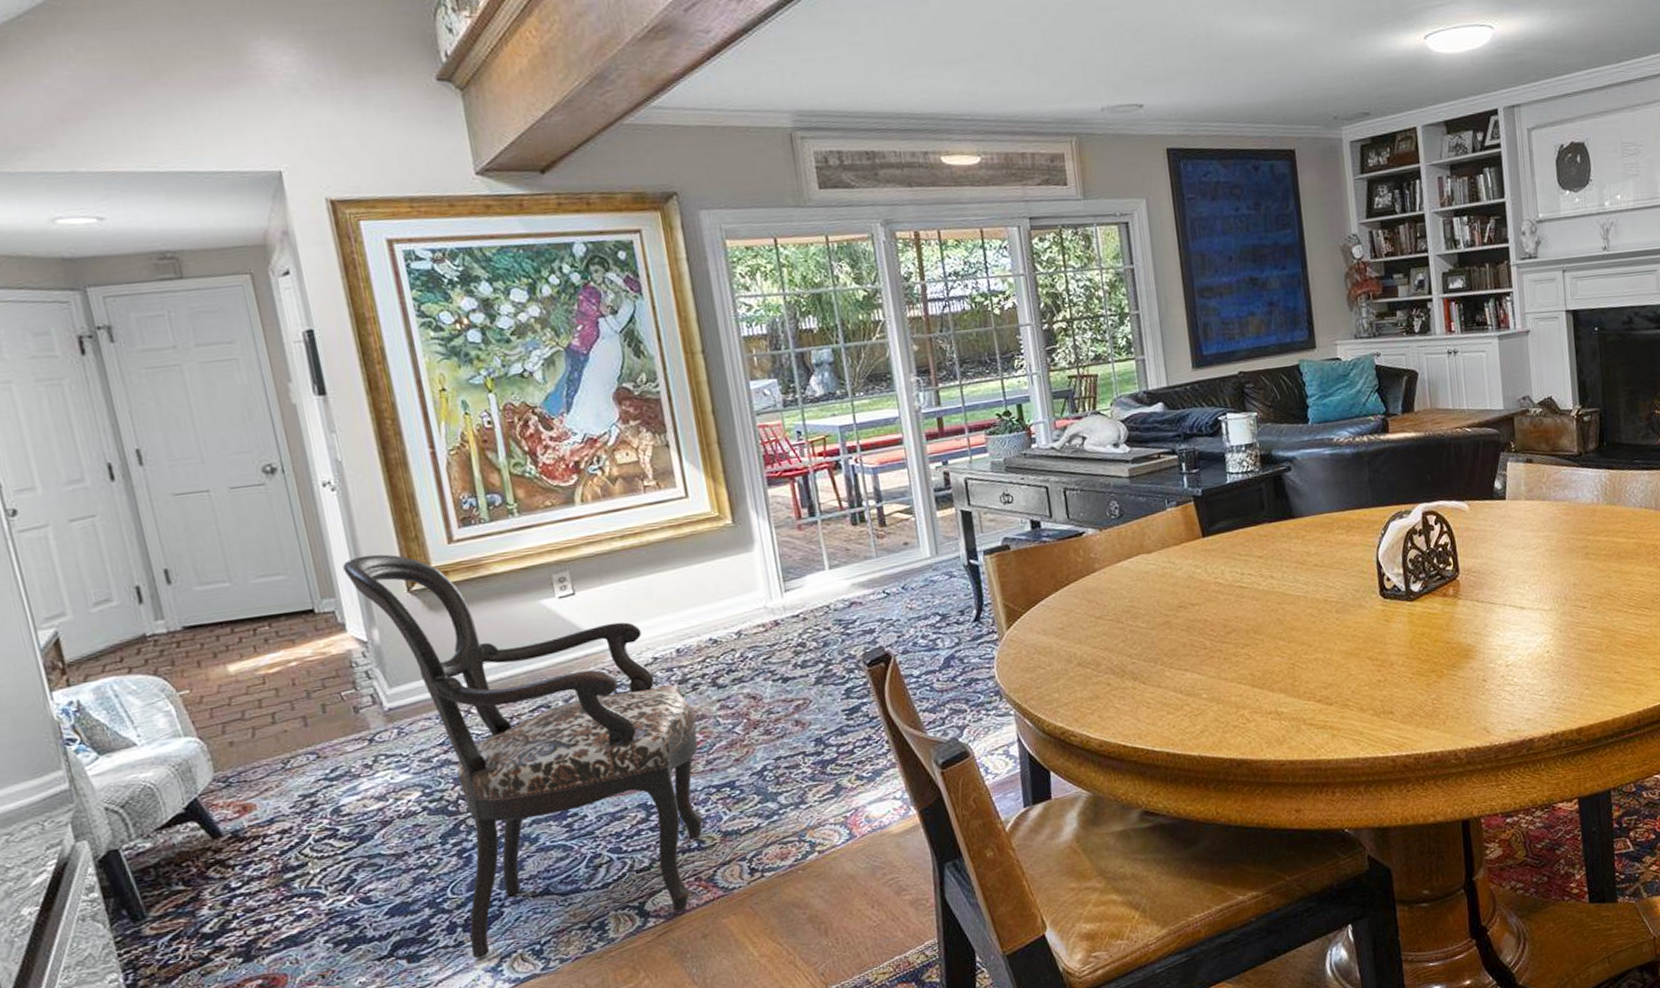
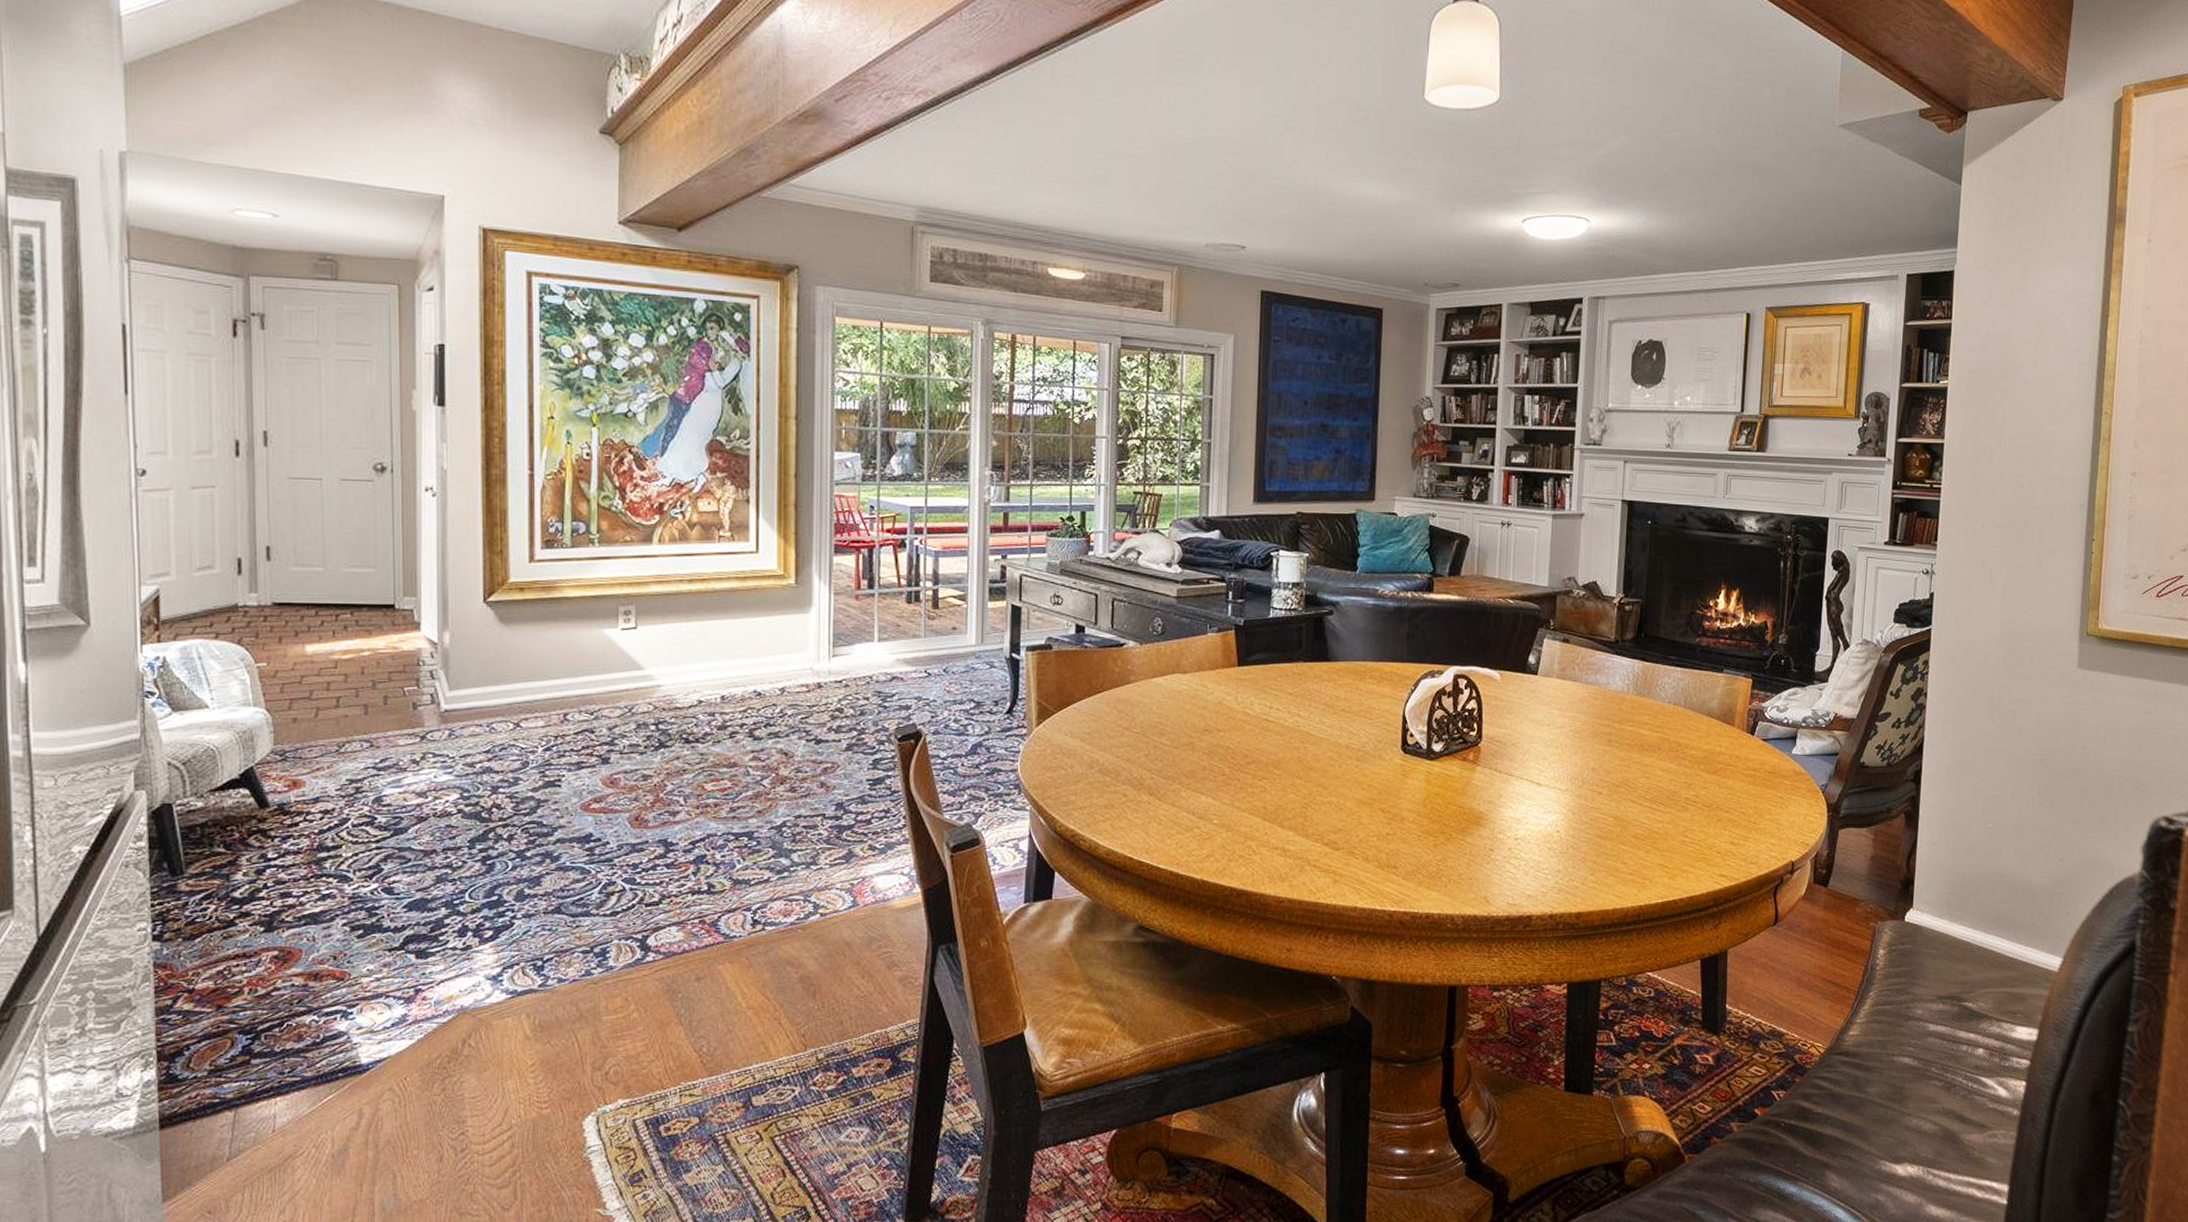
armchair: present [343,554,704,959] -> none [429,561,728,965]

